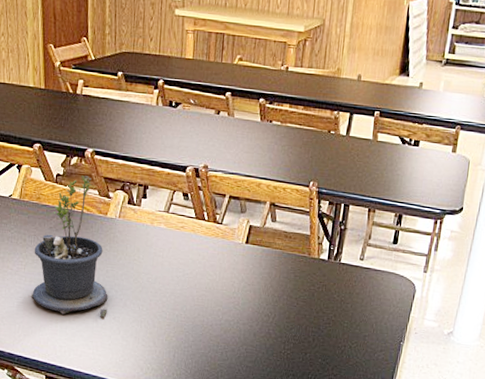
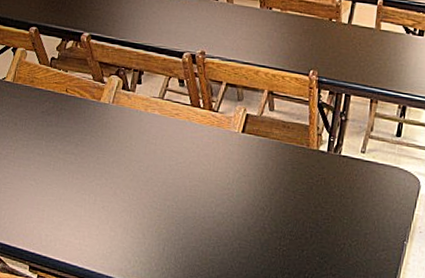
potted plant: present [27,175,108,318] -> none [18,59,98,206]

